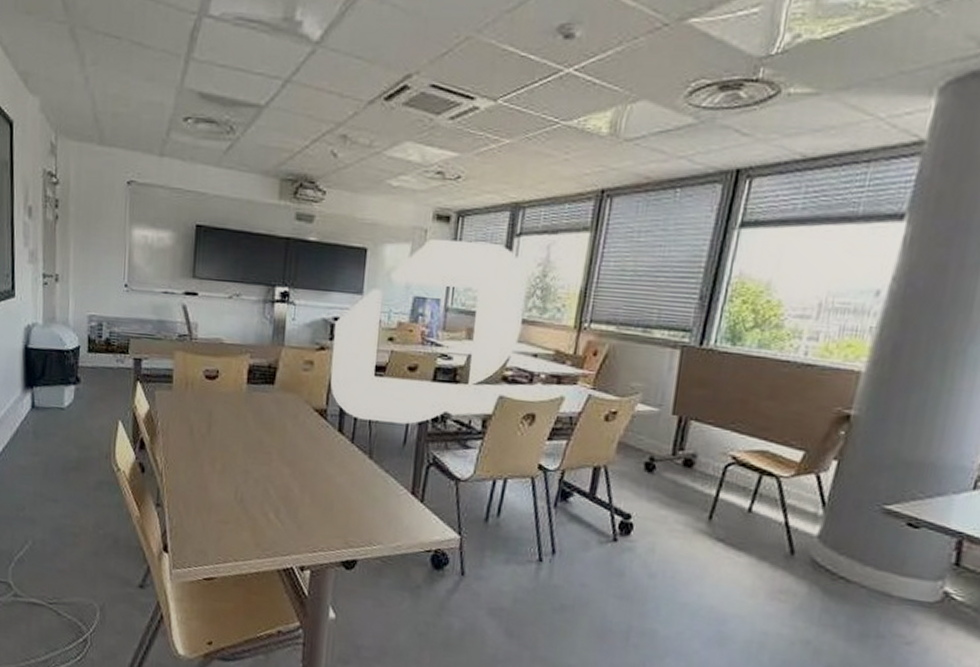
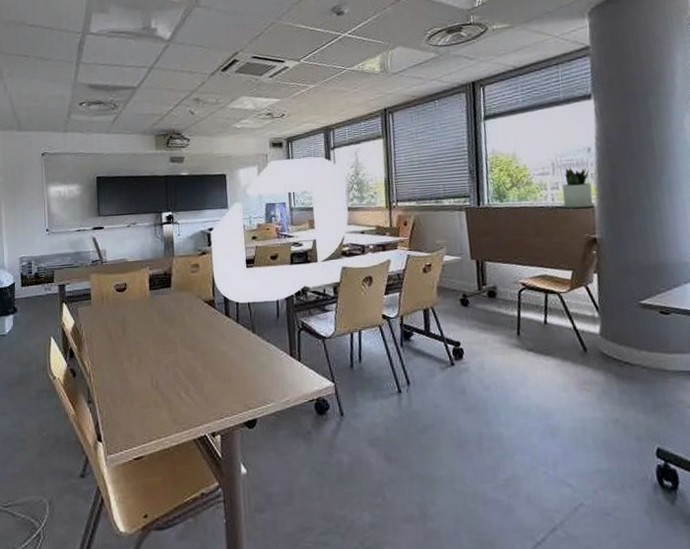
planter: none [815,313,871,374] -> present [561,166,596,209]

